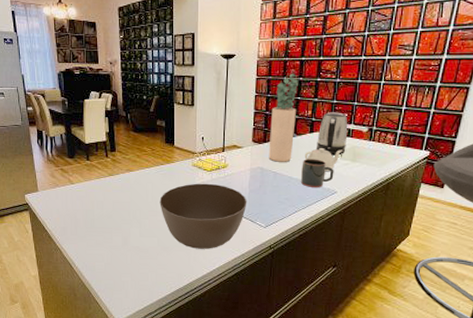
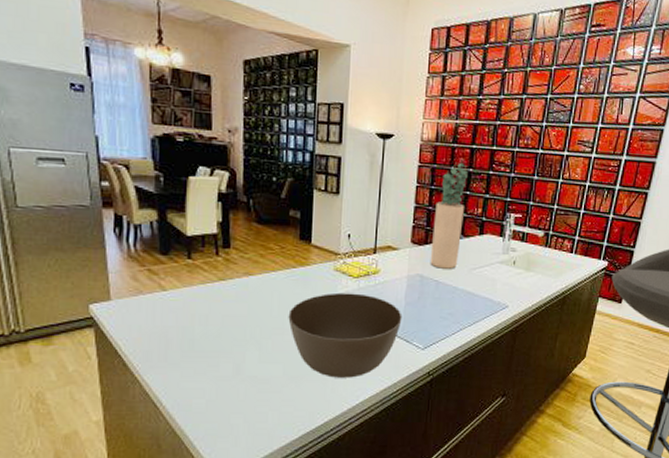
mug: present [301,159,334,187] -> none [468,266,506,300]
teapot: present [304,148,342,172] -> none [472,254,515,282]
kettle: present [315,112,348,154] -> none [485,211,522,262]

